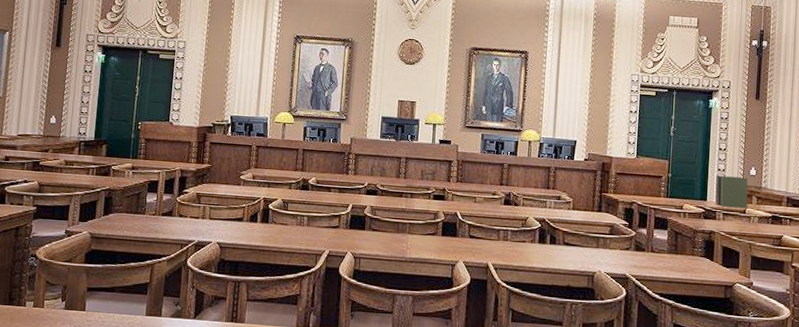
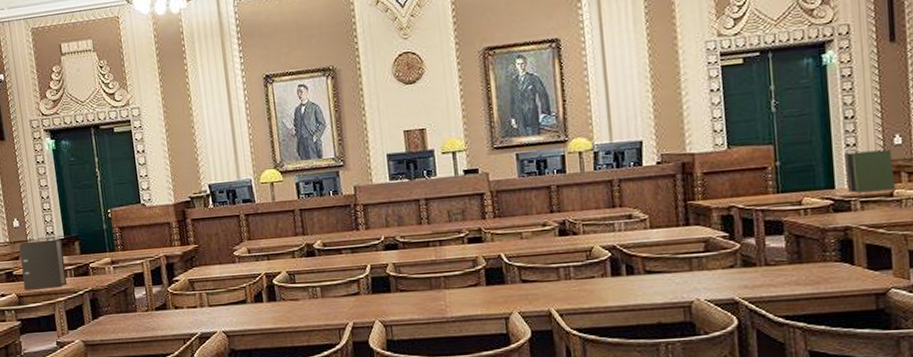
binder: none [46,138,92,183] -> present [19,239,68,290]

